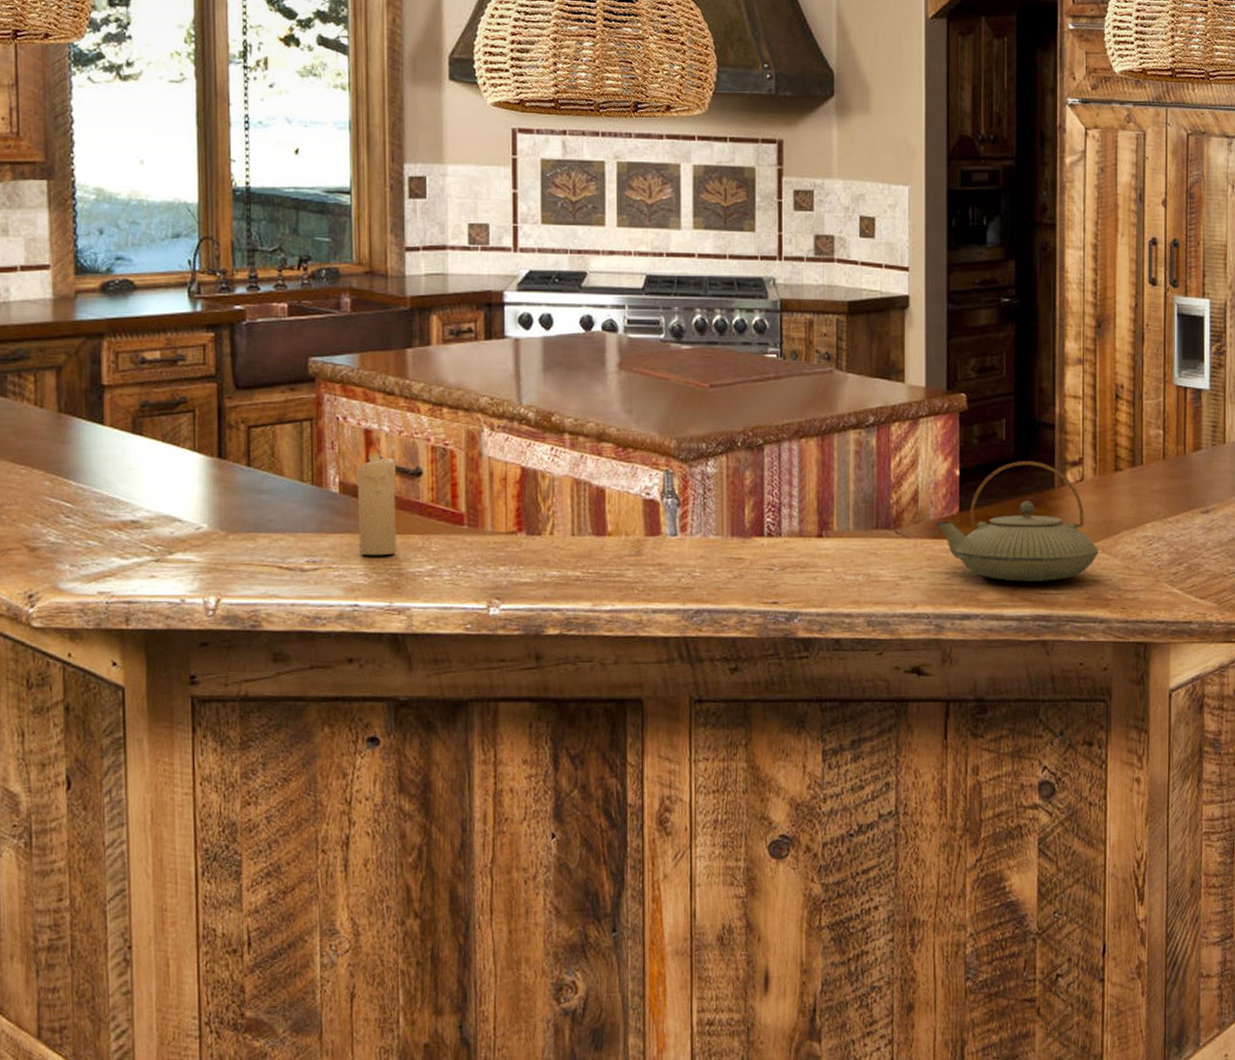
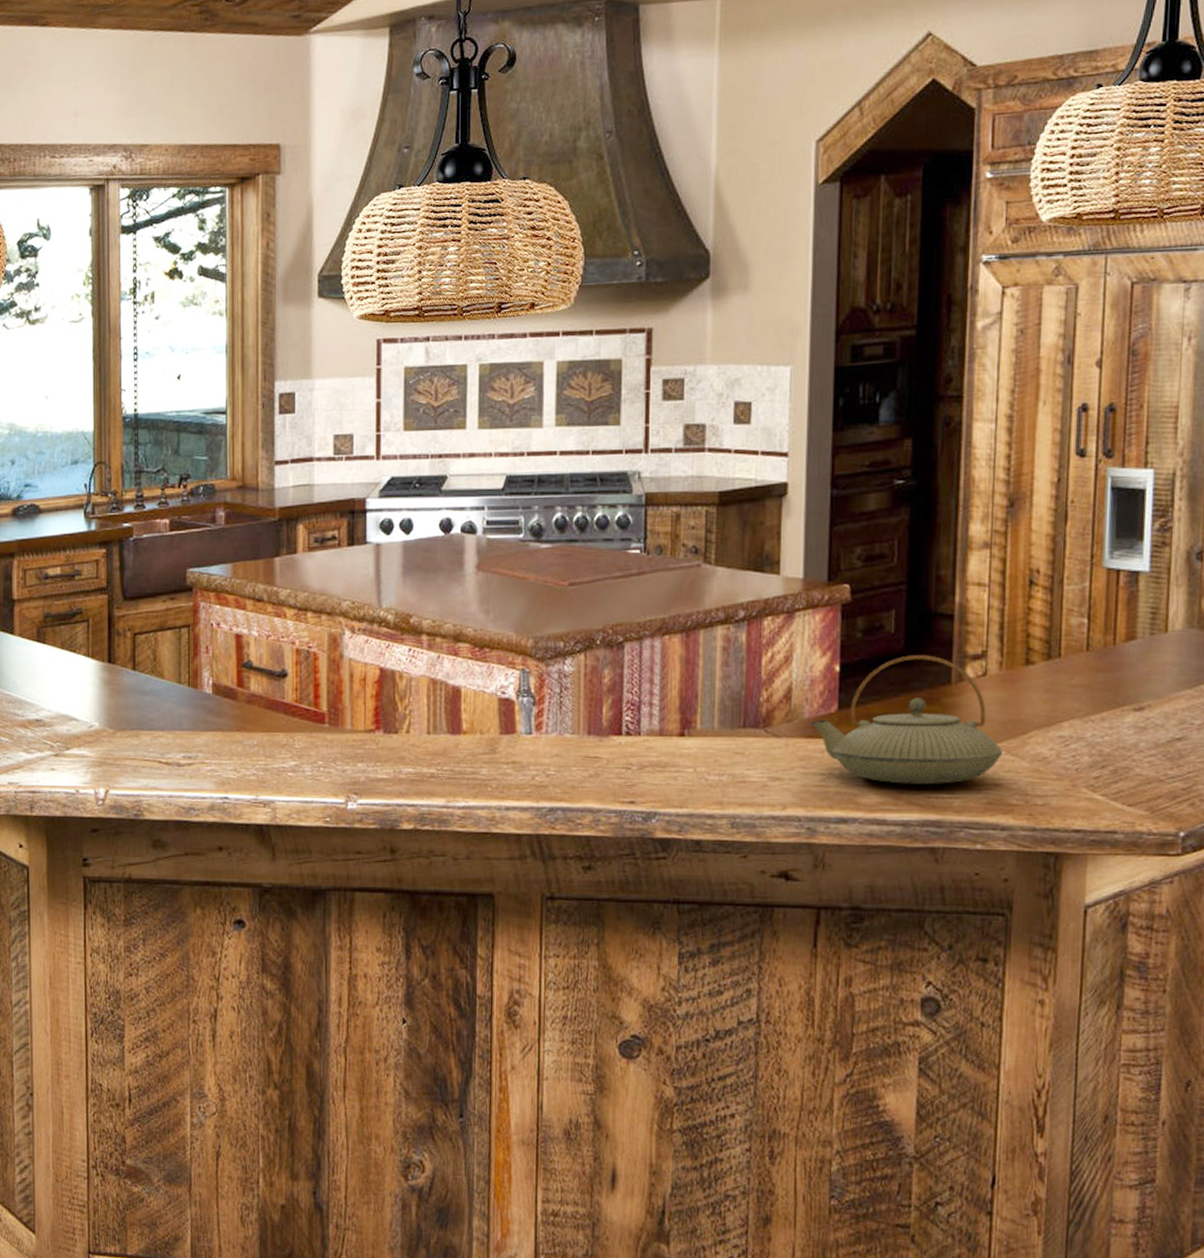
candle: present [355,440,397,556] -> none [227,644,264,752]

